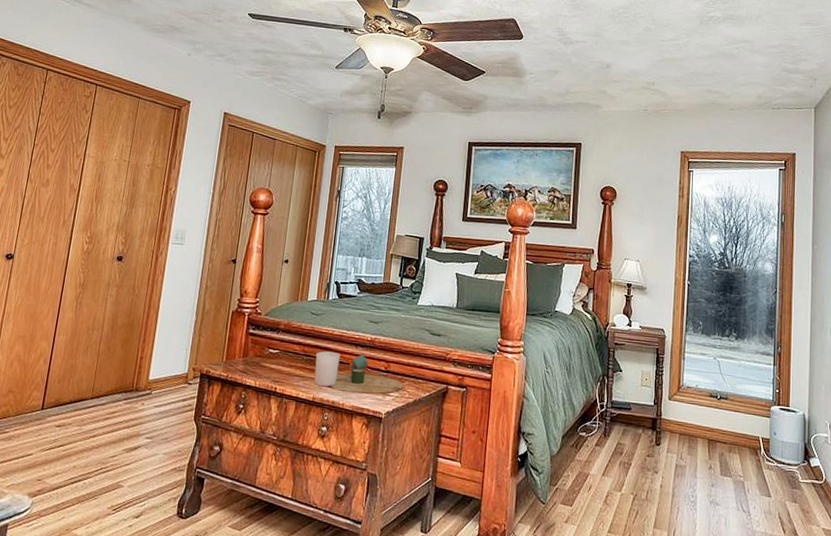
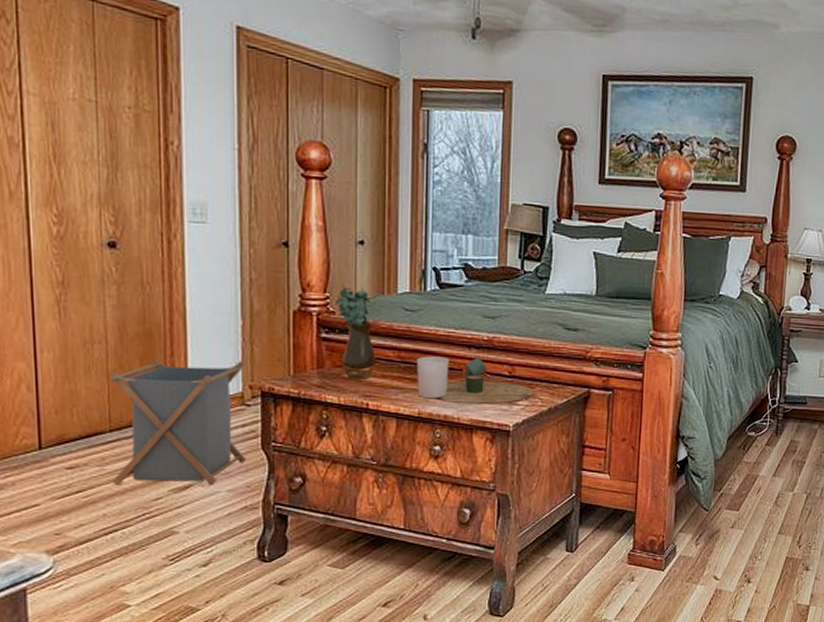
laundry basket: none [85,344,194,448] -> present [109,359,247,485]
vase: none [260,293,287,368] -> present [335,285,377,380]

